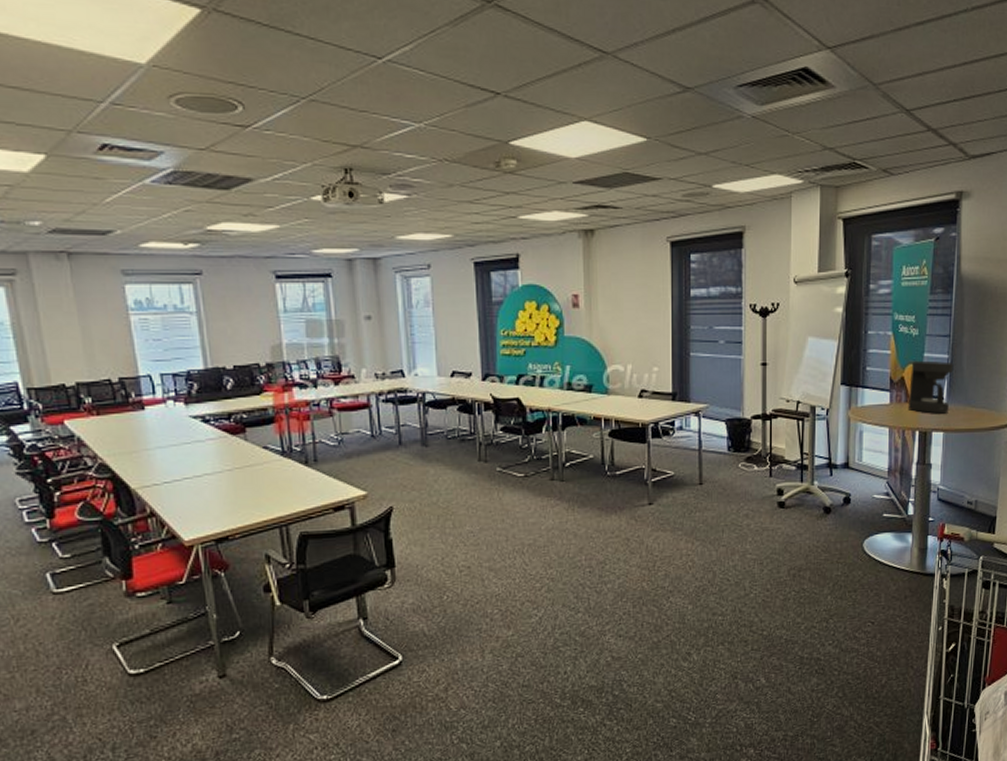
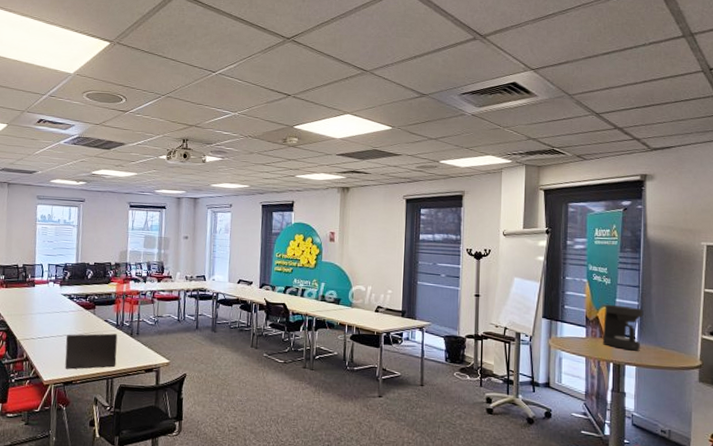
laptop: none [207,464,290,521] -> present [65,333,118,369]

